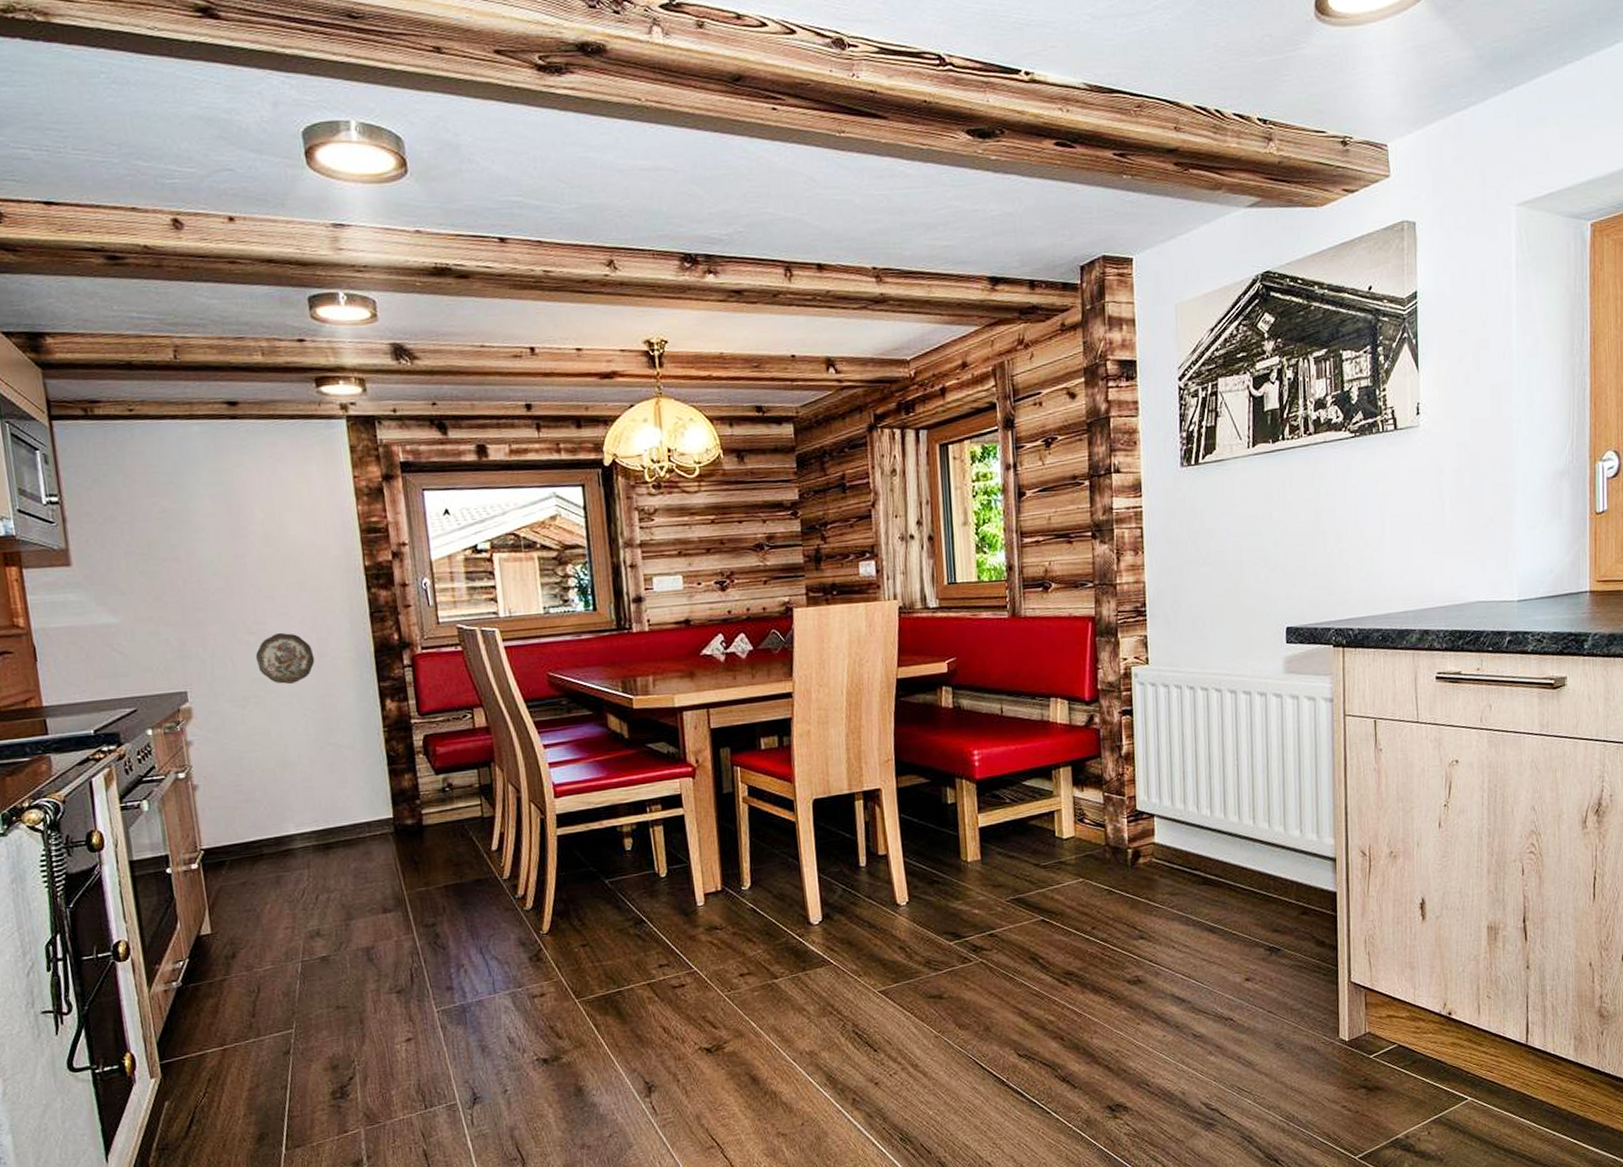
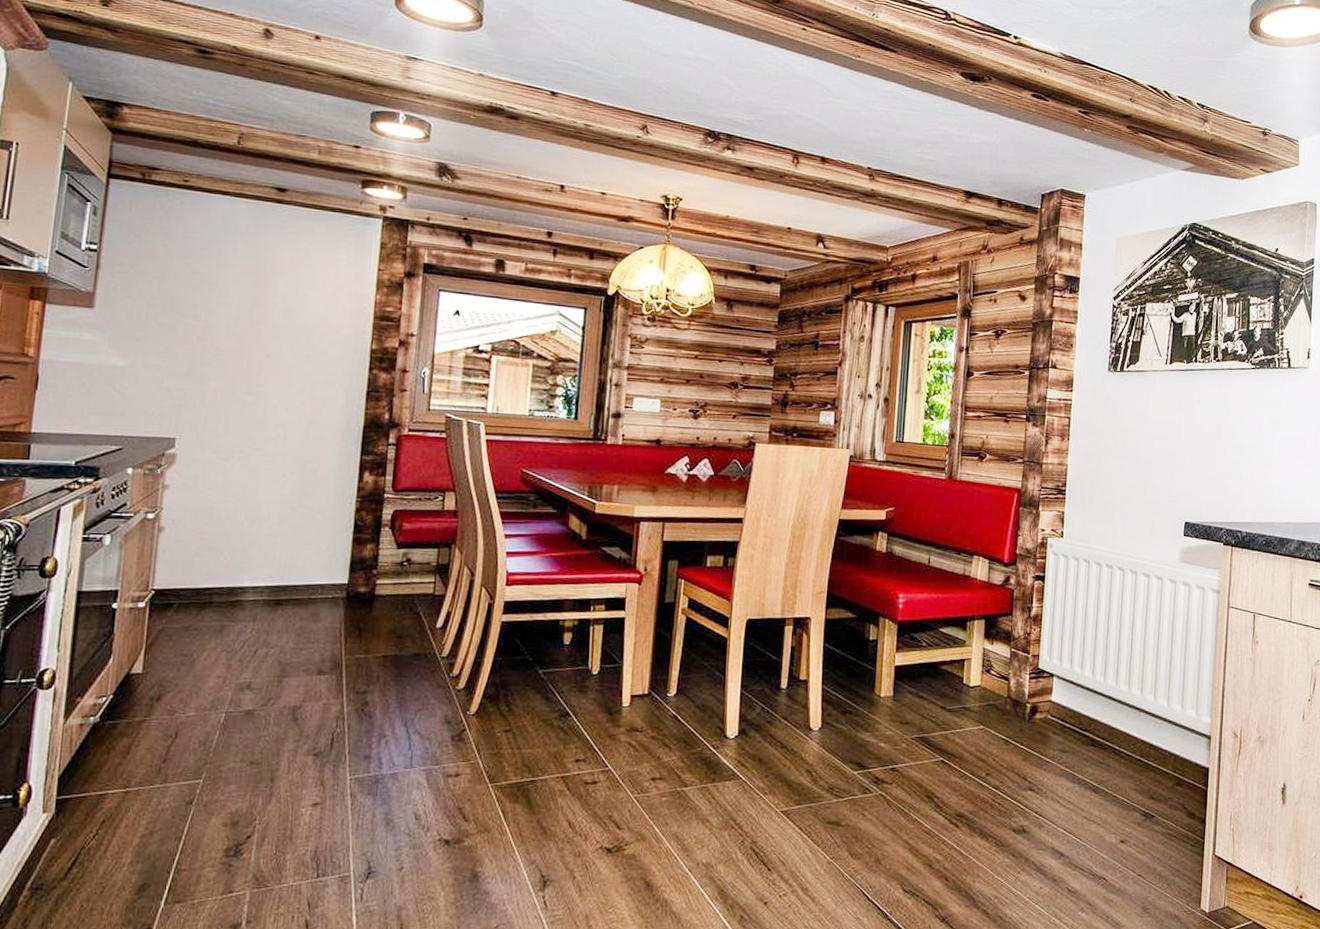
decorative plate: present [255,632,315,684] -> none [249,396,306,445]

